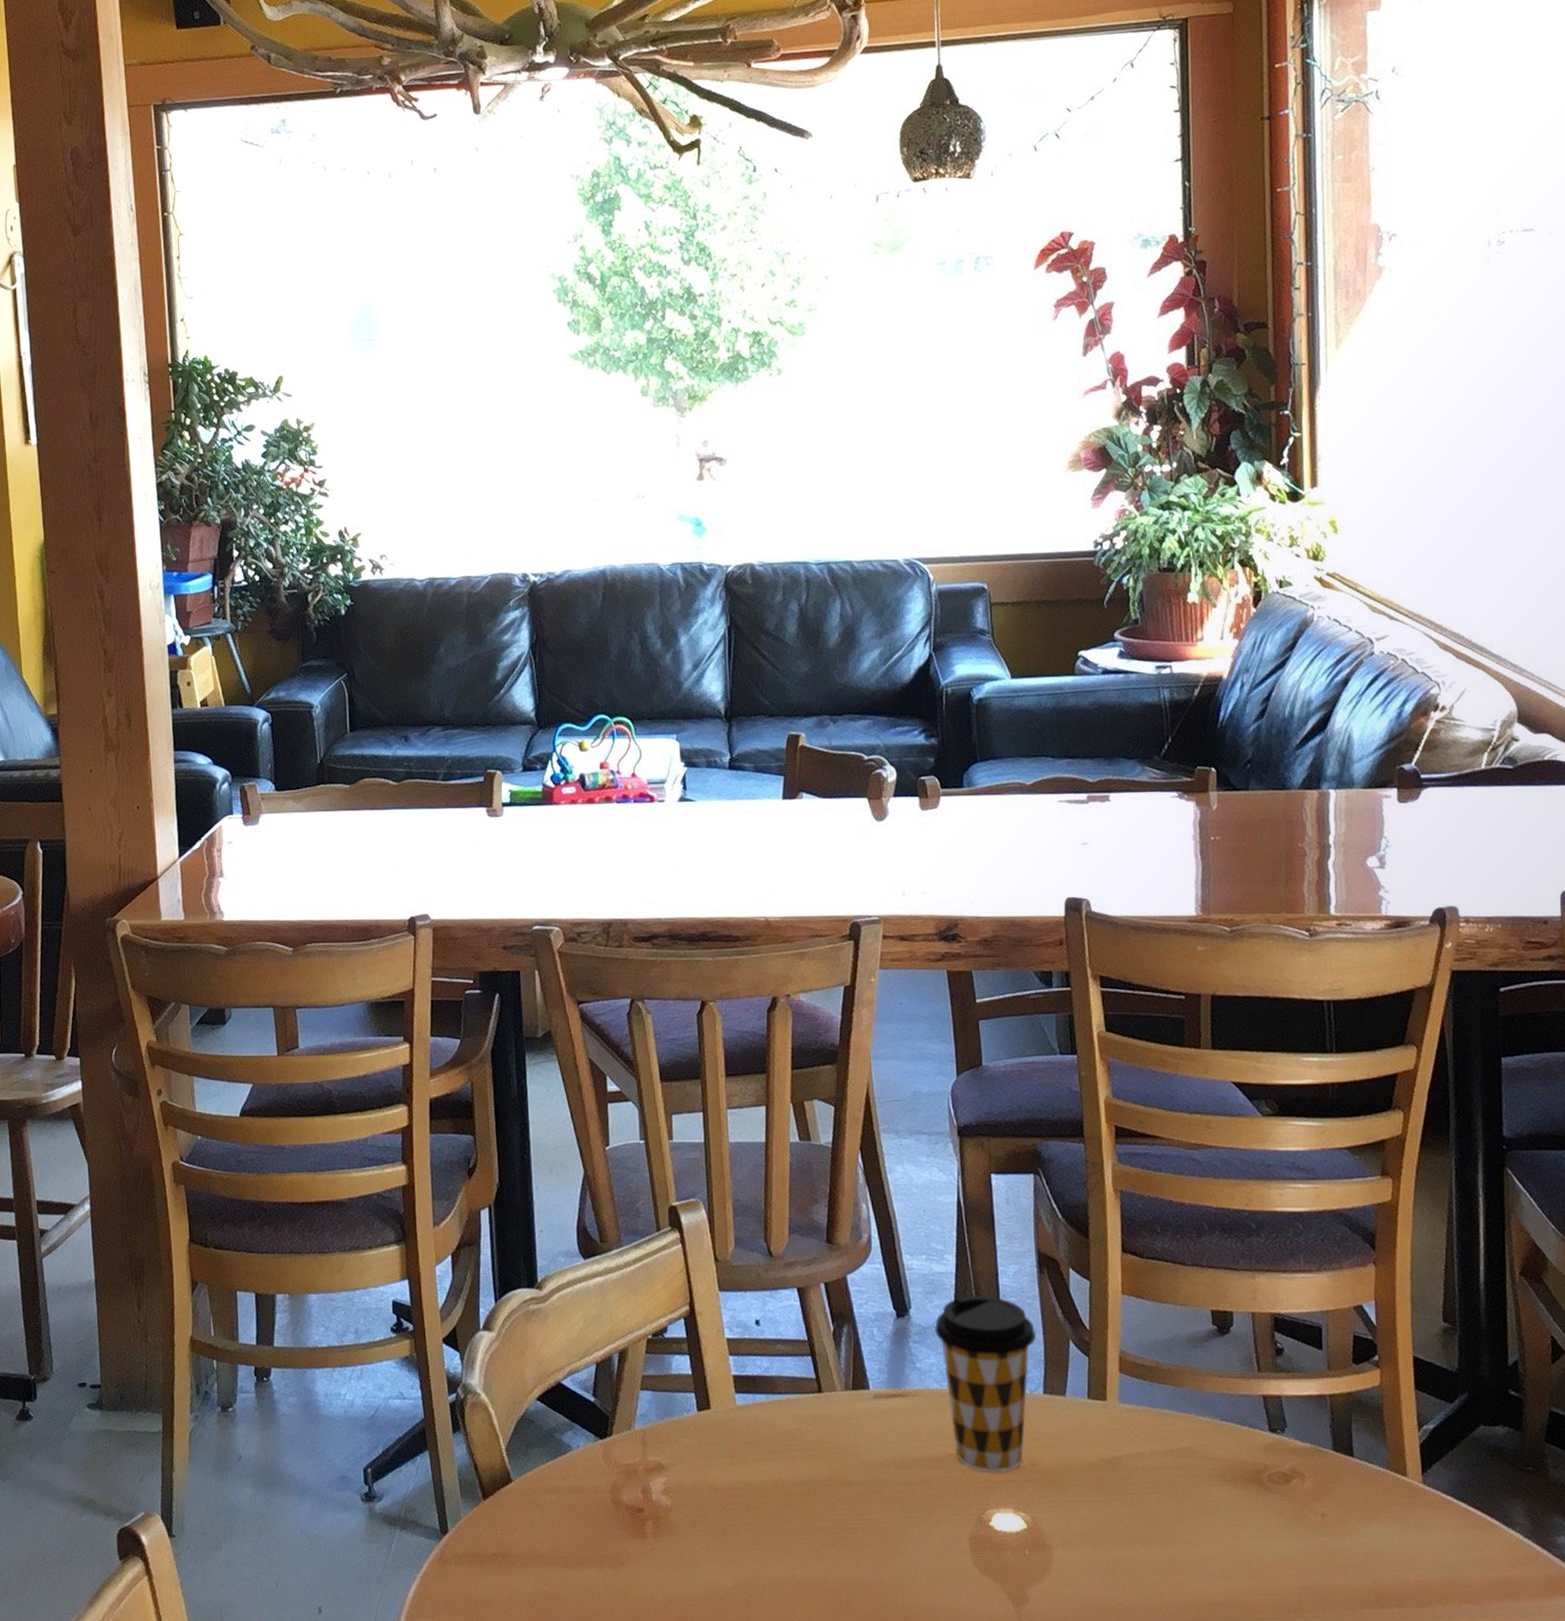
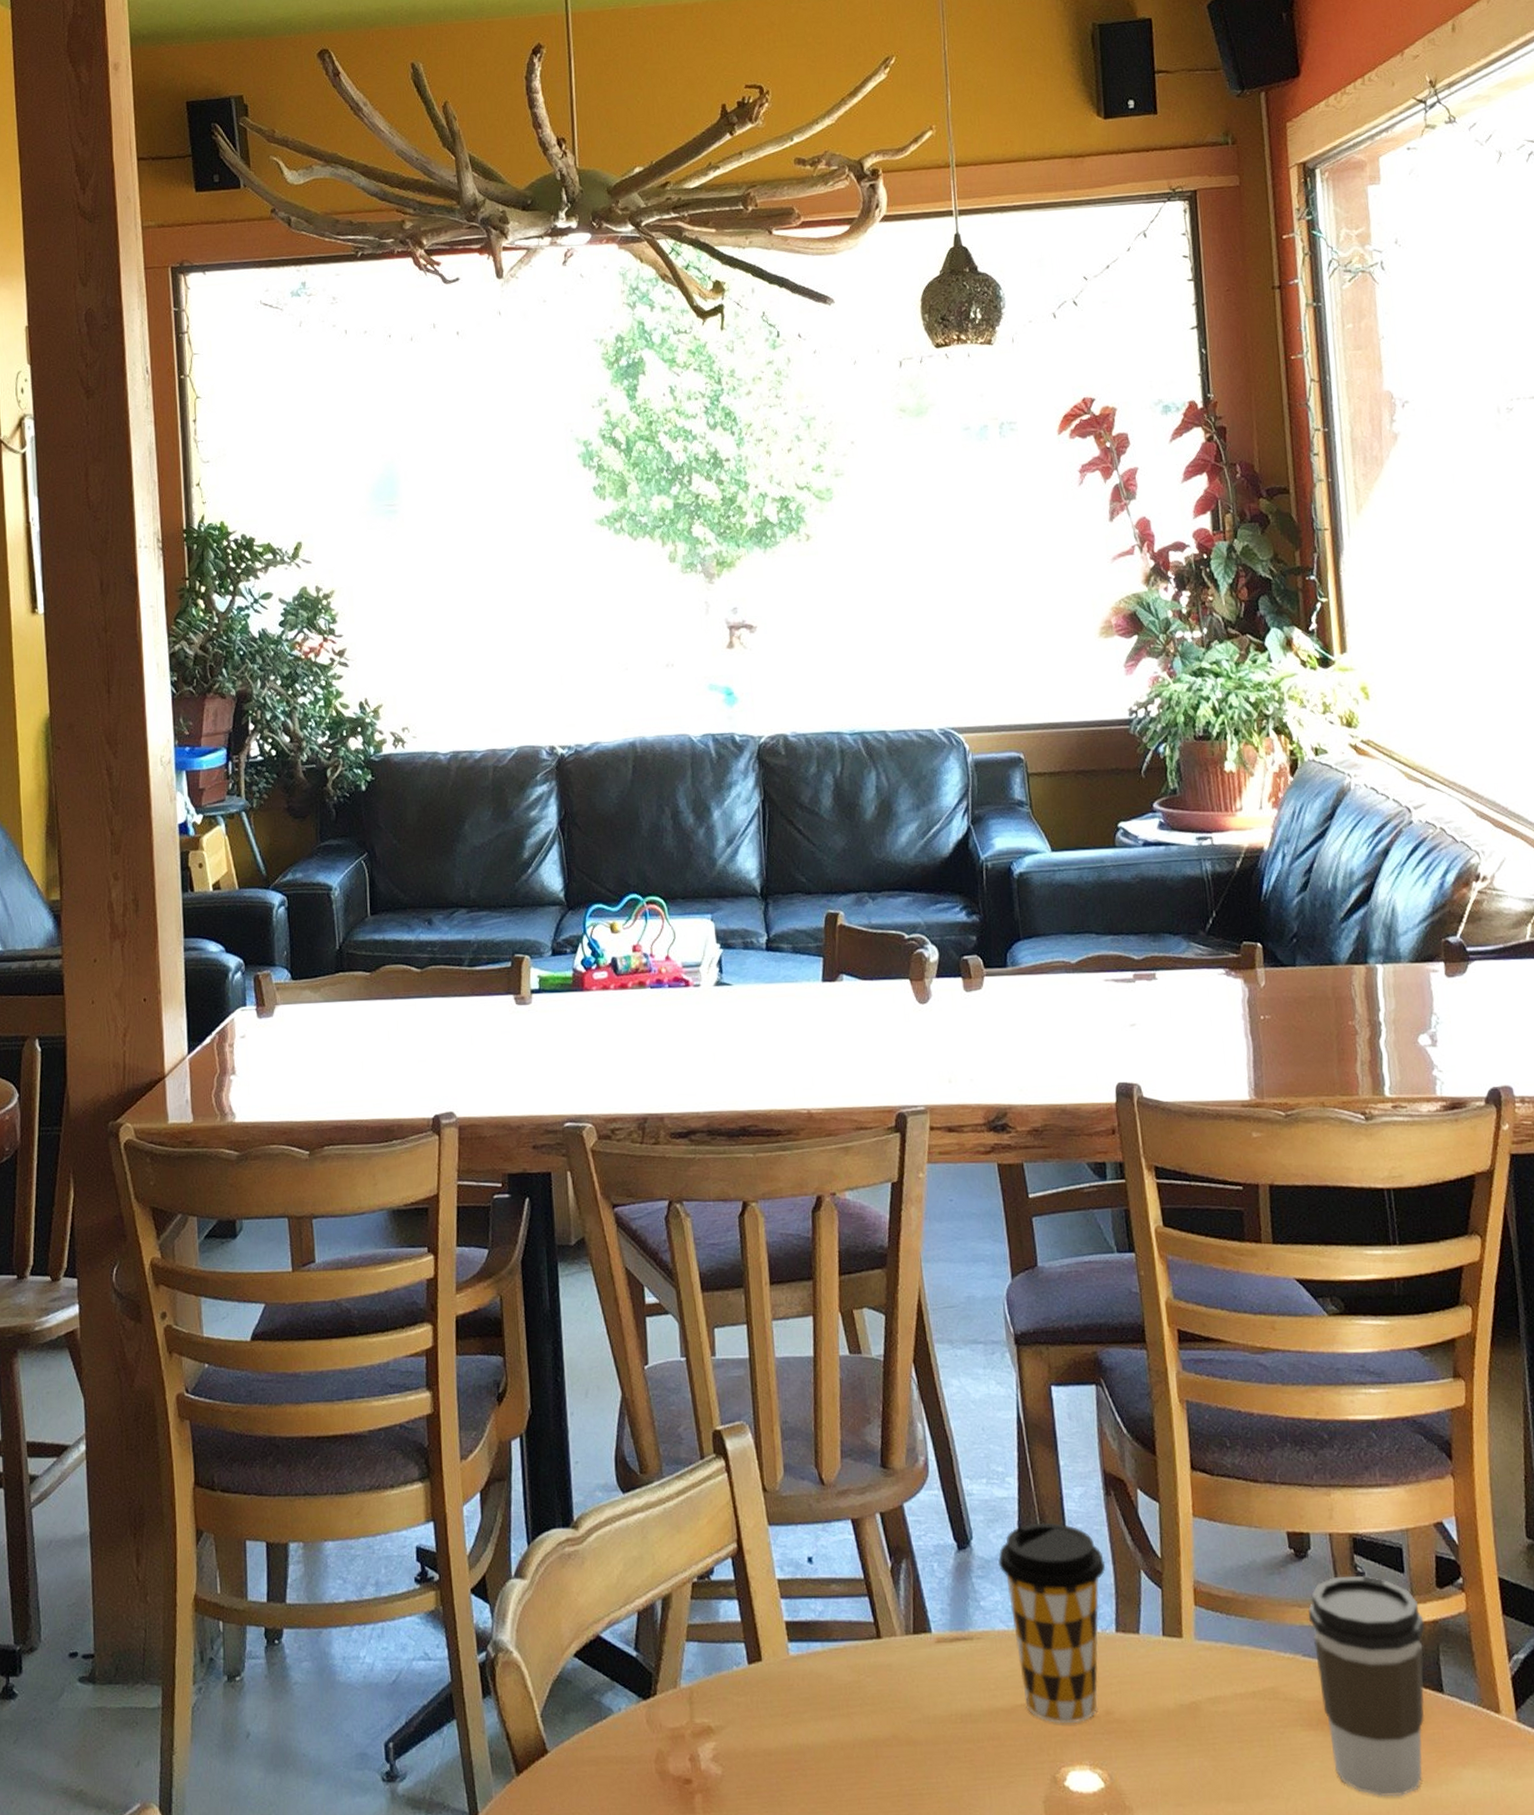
coffee cup: none [1227,1350,1339,1546] -> present [1308,1575,1425,1797]

